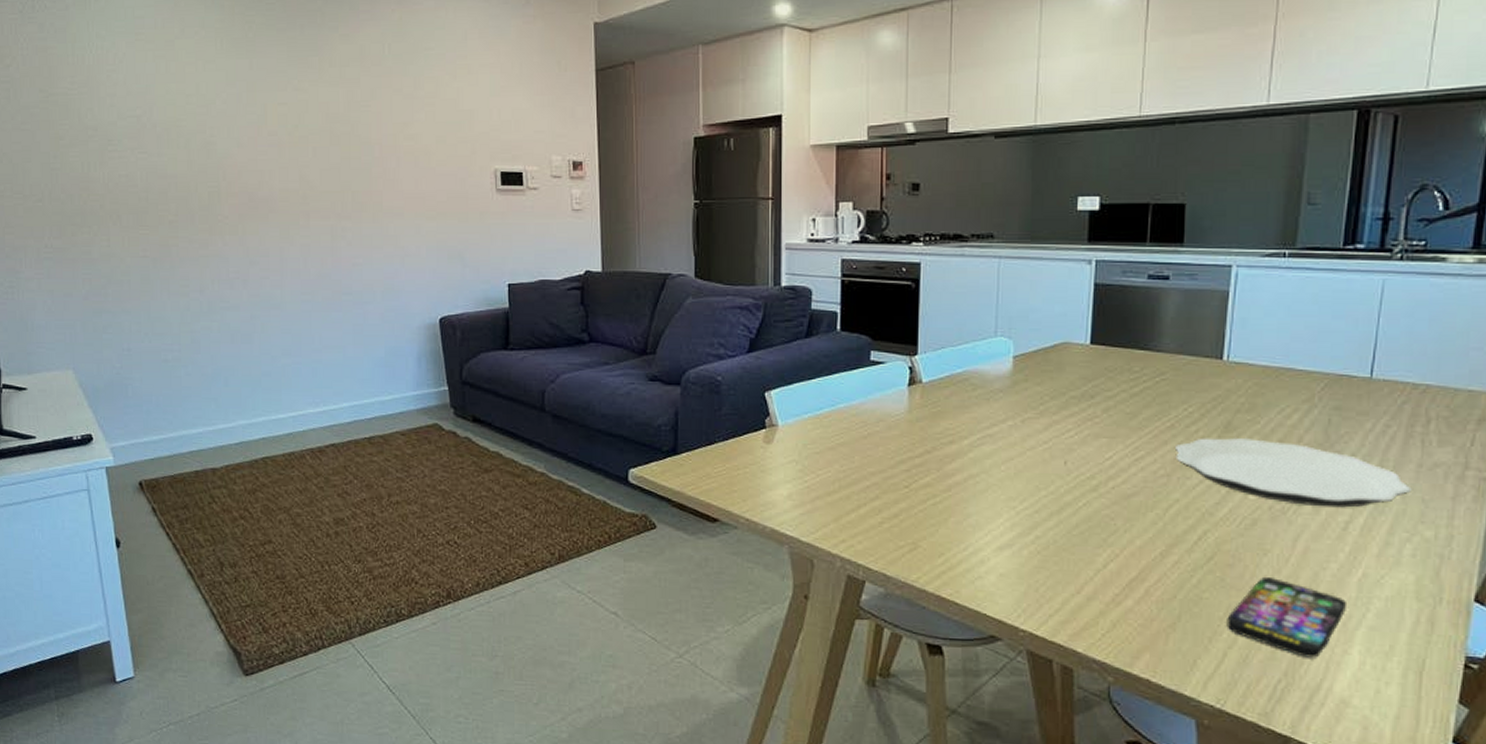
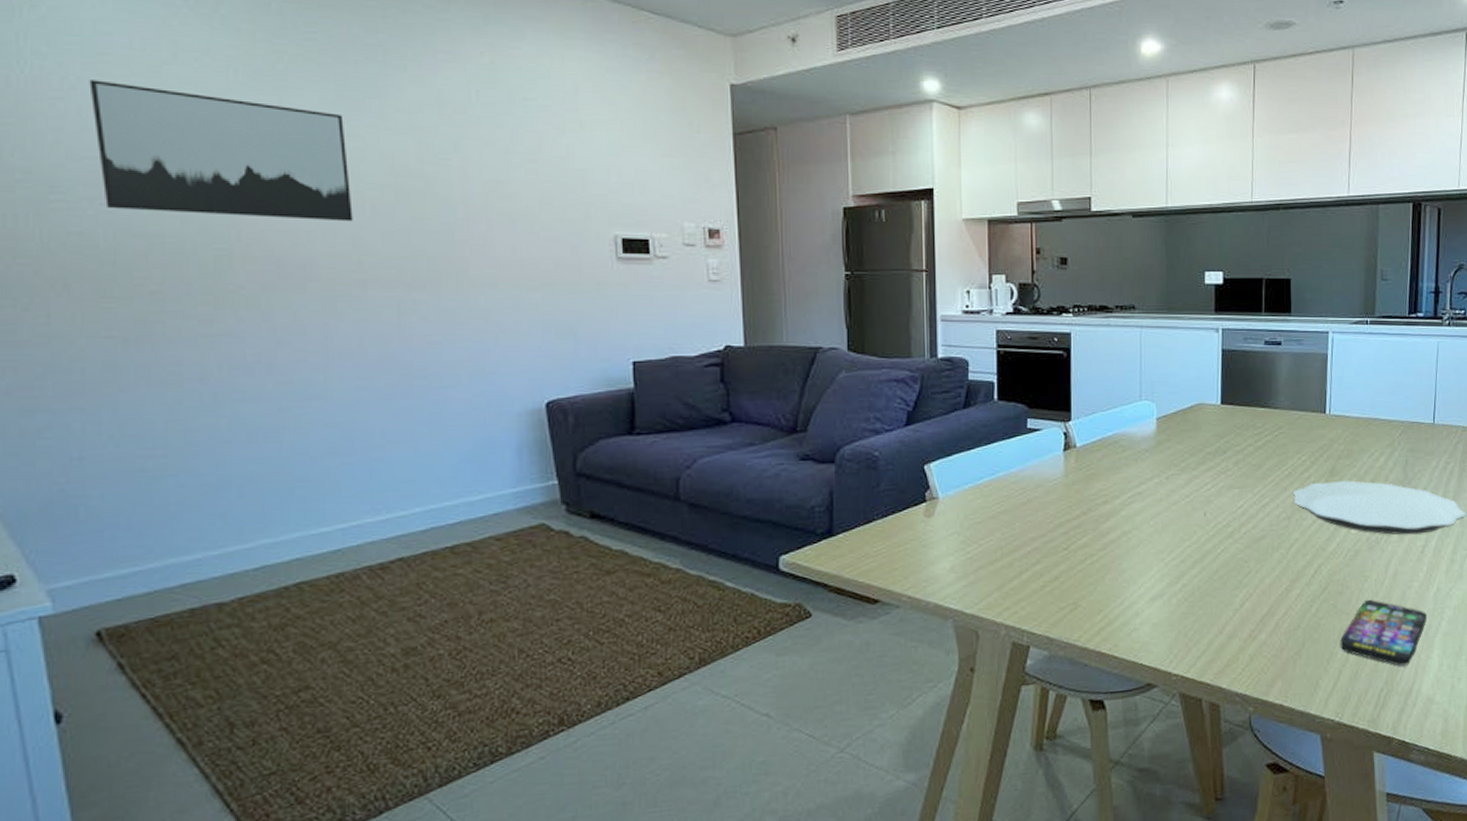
wall art: none [130,55,300,162] -> present [89,80,353,222]

